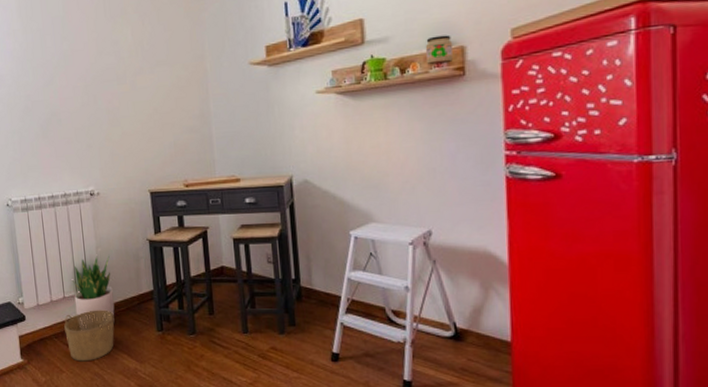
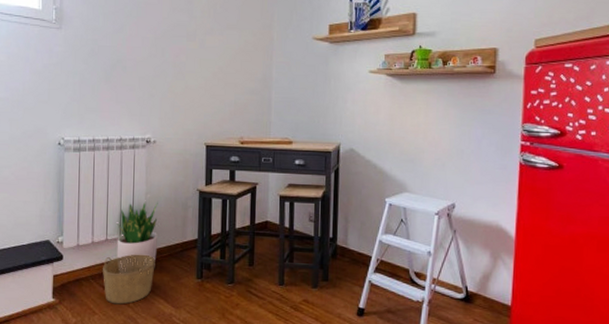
jar: present [425,35,453,66] -> none [464,37,487,62]

